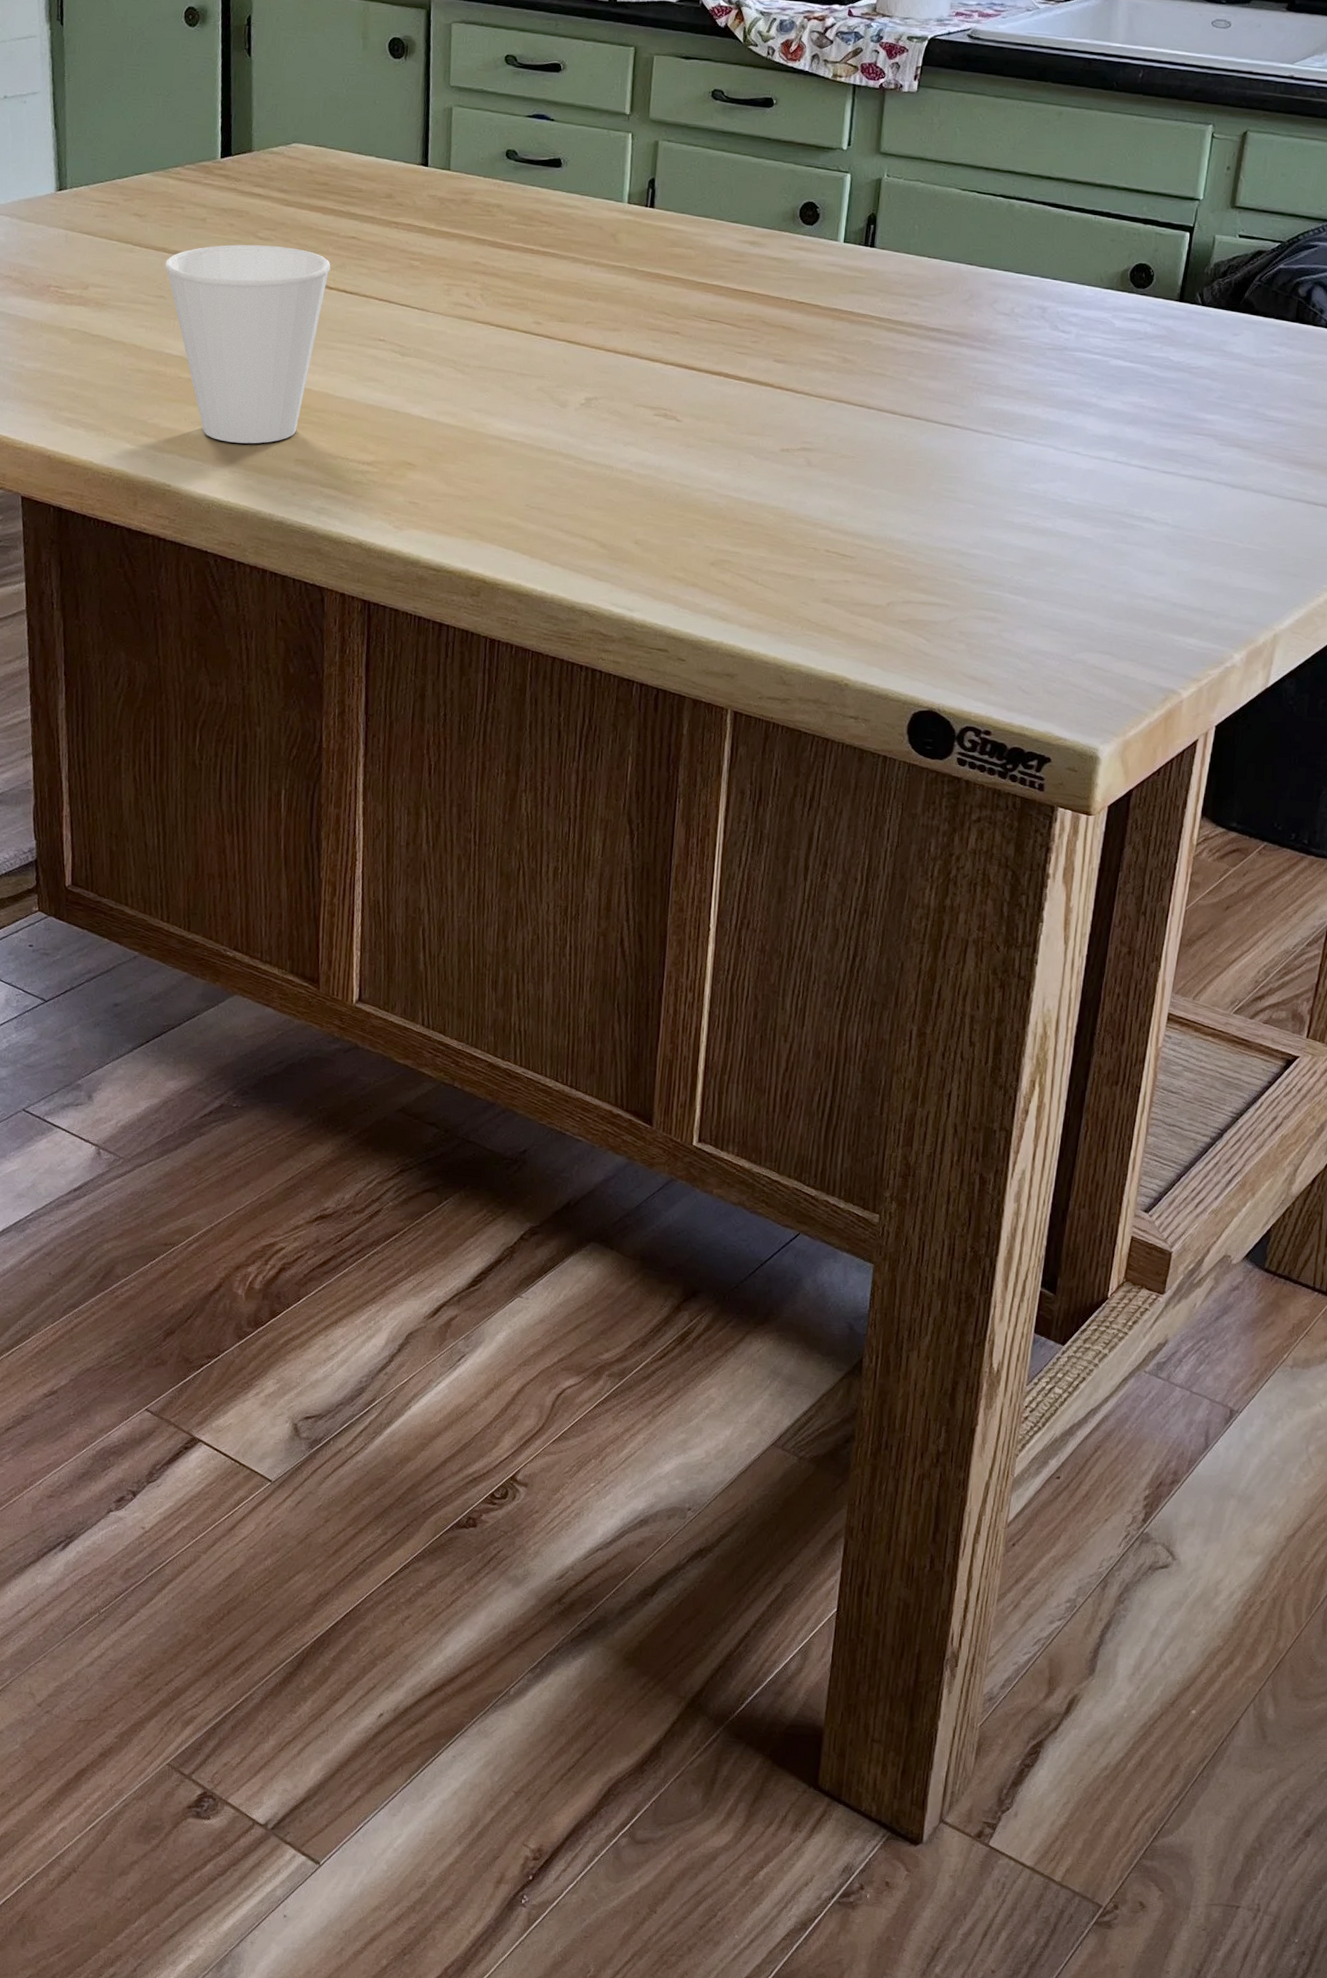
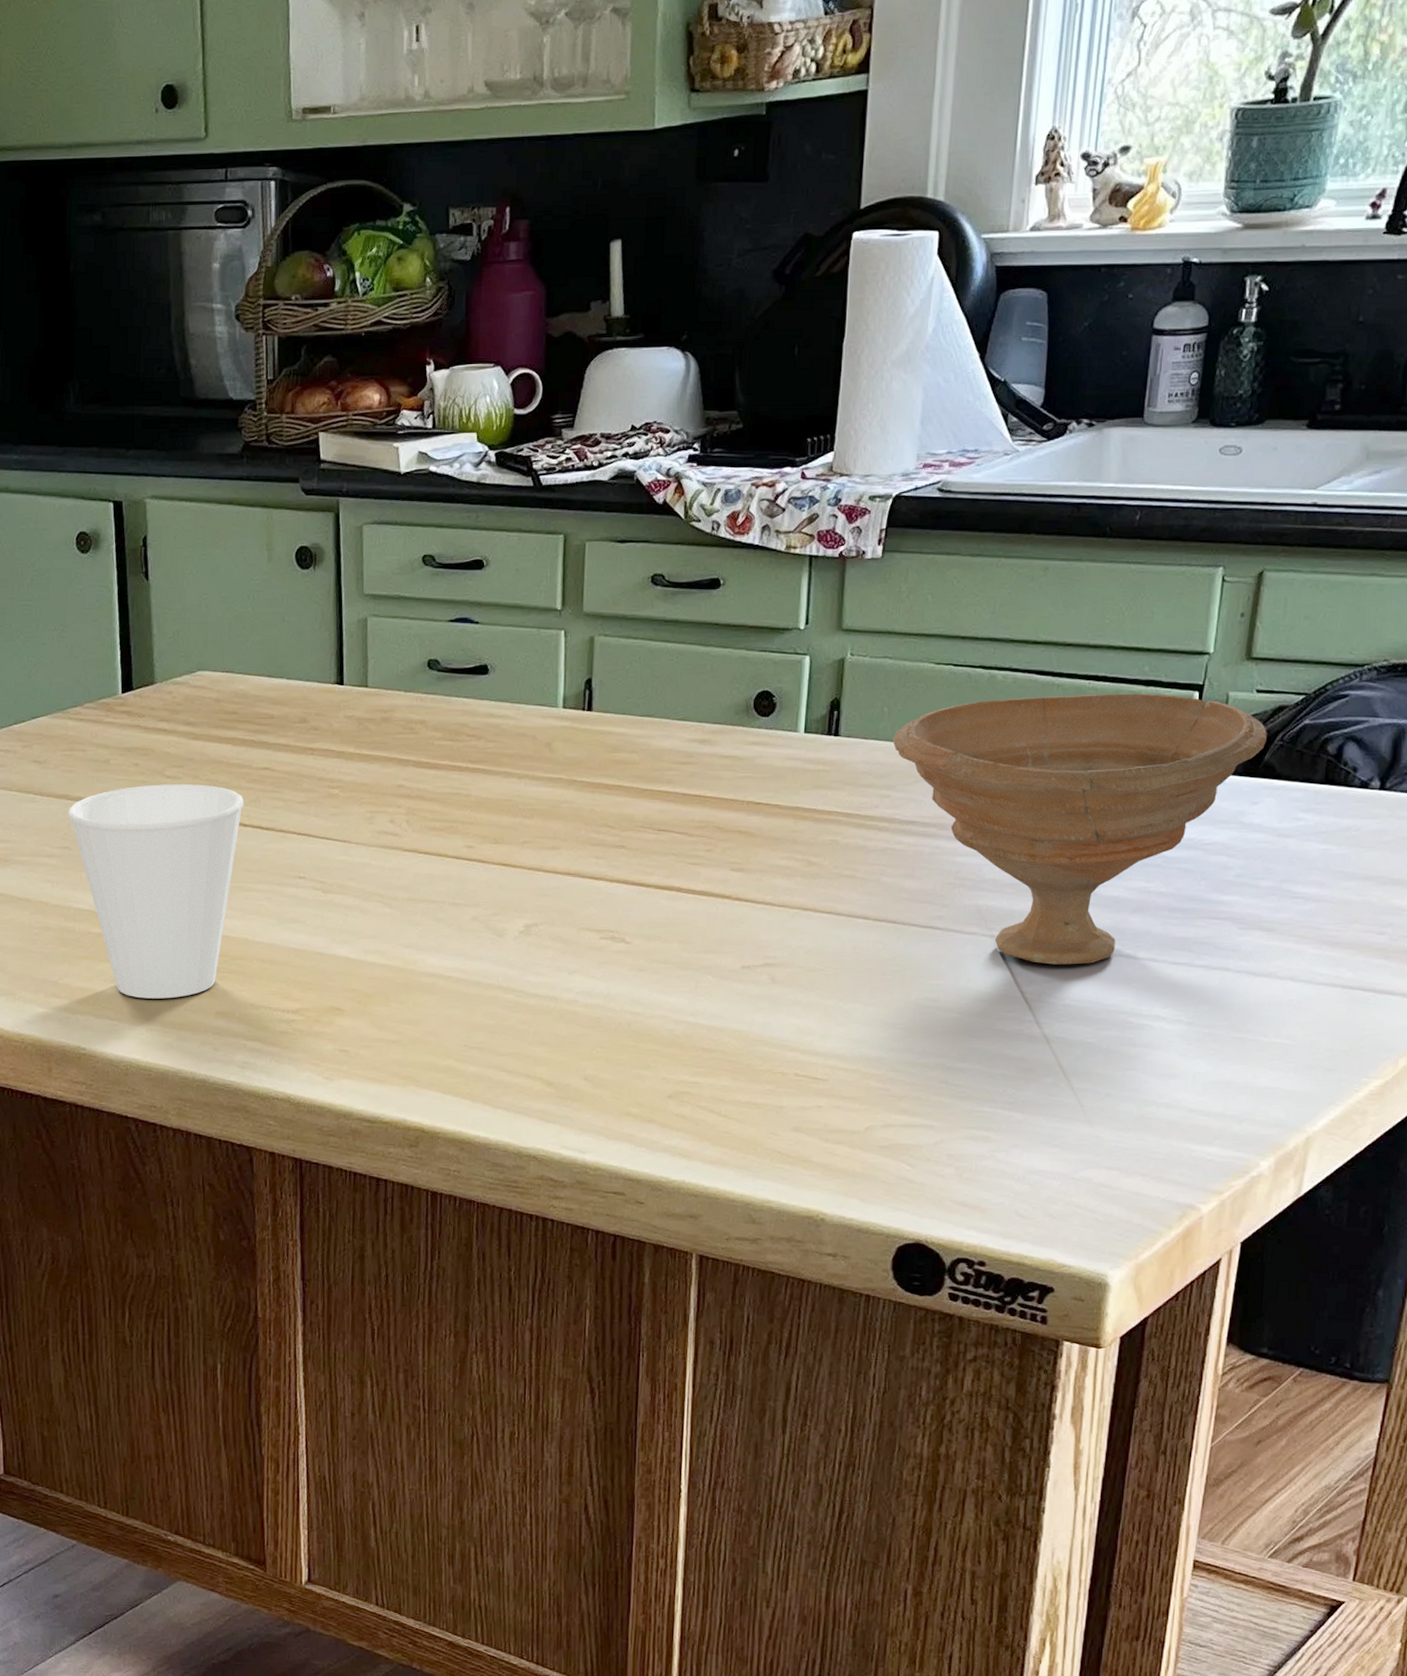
bowl: none [922,226,1248,467] -> present [893,693,1268,965]

